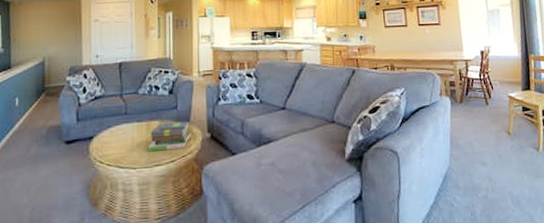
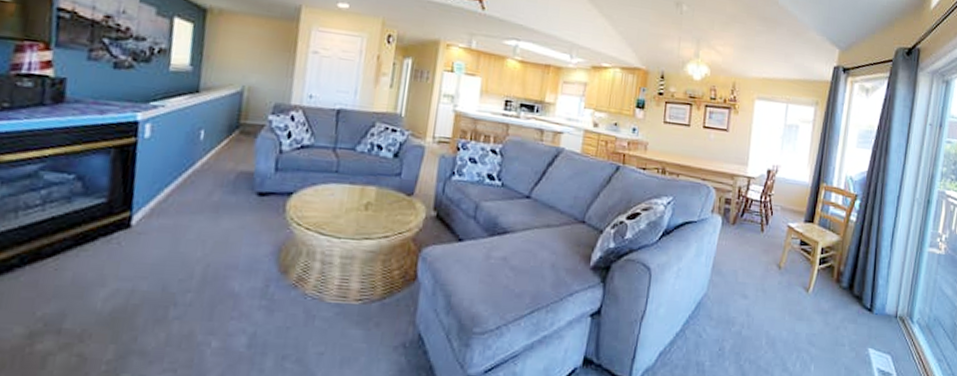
books: present [147,121,191,152] -> none [357,190,414,223]

